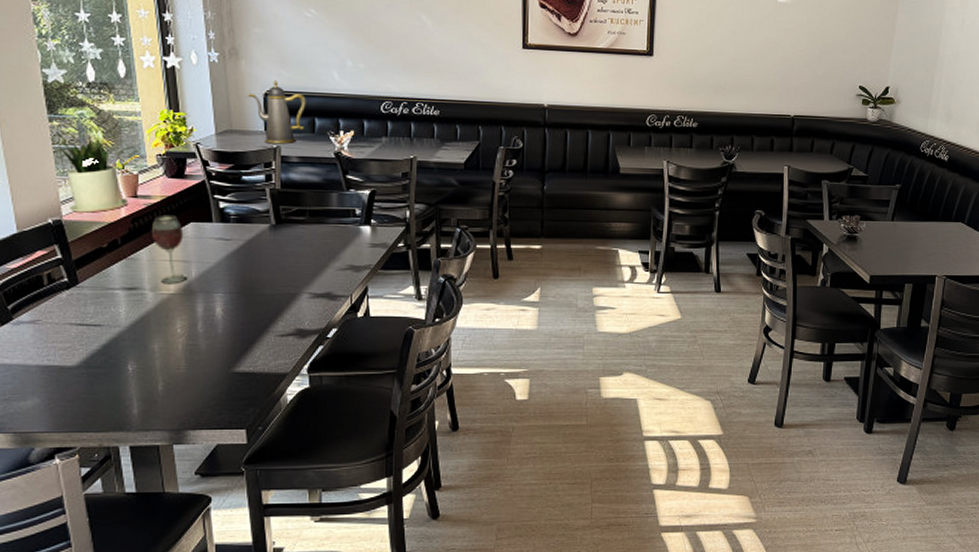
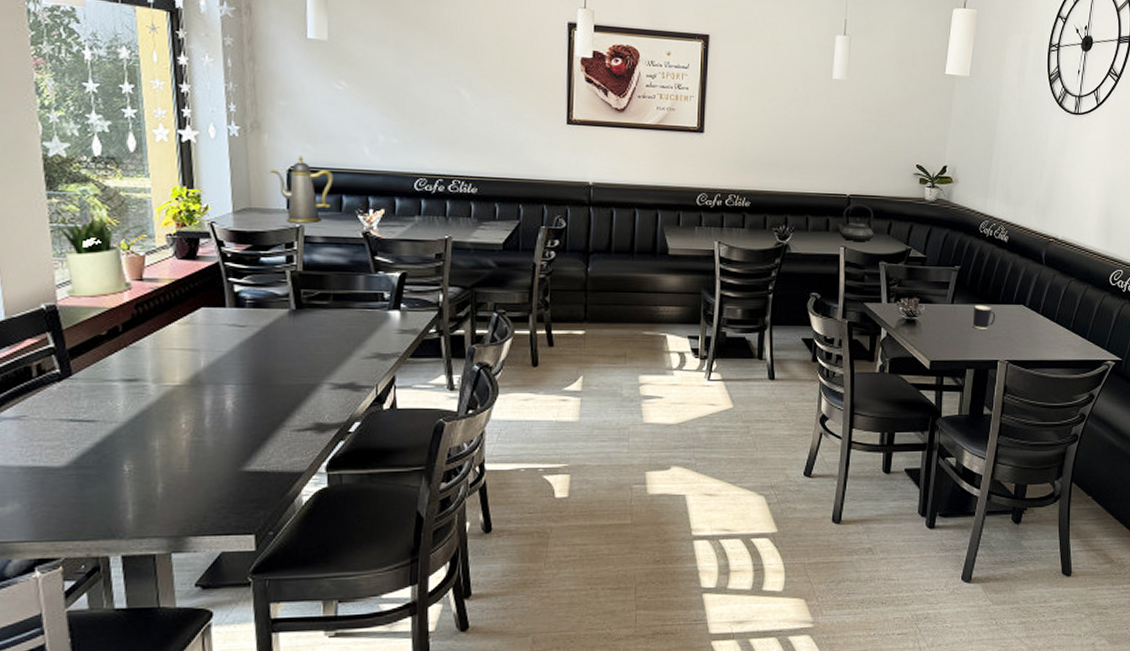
wineglass: present [152,215,186,284] -> none [158,299,194,375]
teapot: none [781,125,818,161] -> present [837,204,875,241]
mug: none [912,222,935,246] -> present [972,305,996,329]

